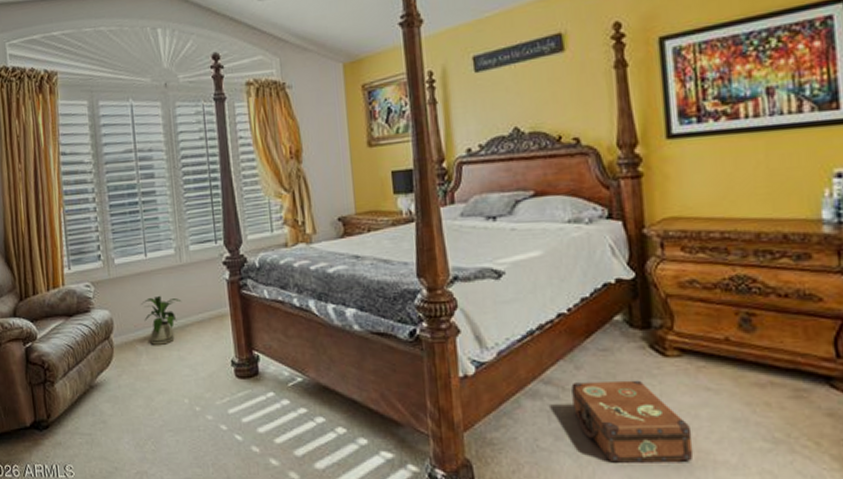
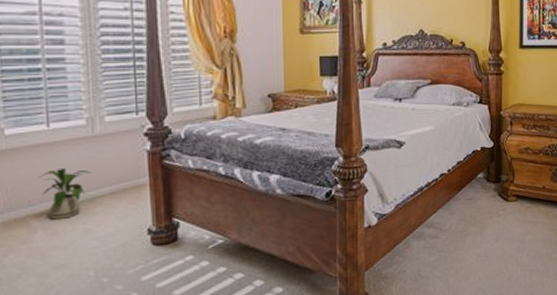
suitcase: present [571,380,694,463] -> none [446,219,519,281]

